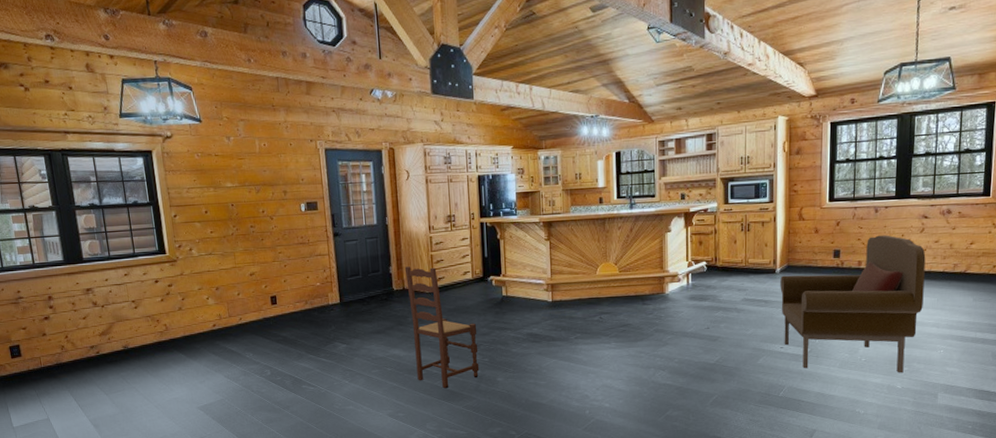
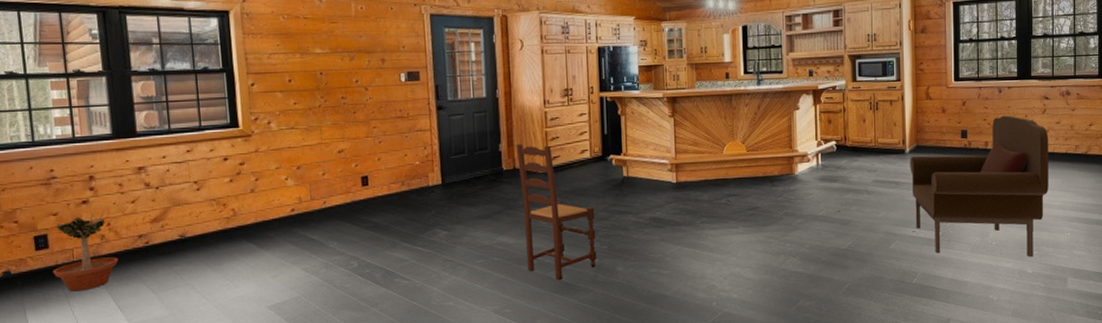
potted tree: none [25,324,76,392] -> present [52,209,118,292]

